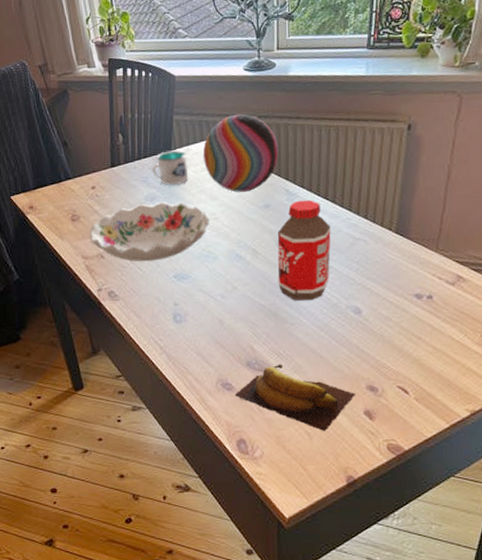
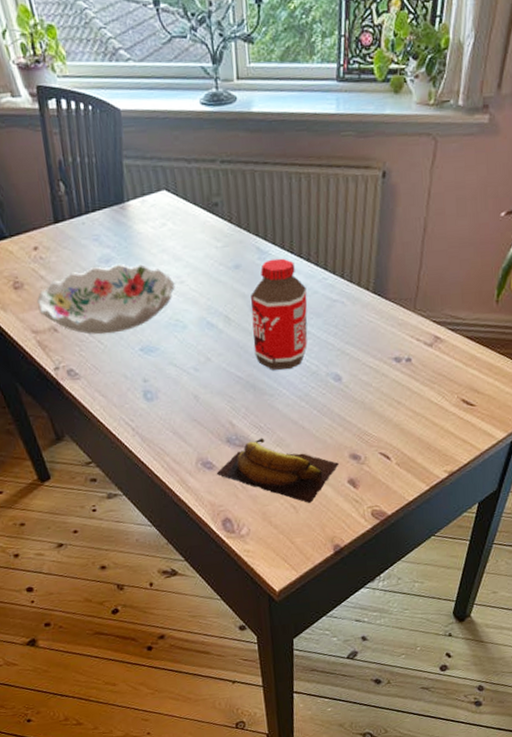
mug: present [152,150,189,185] -> none [103,202,147,244]
decorative ball: present [202,113,279,192] -> none [161,157,247,251]

